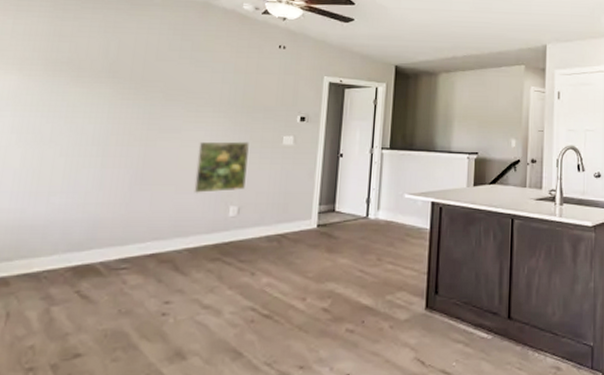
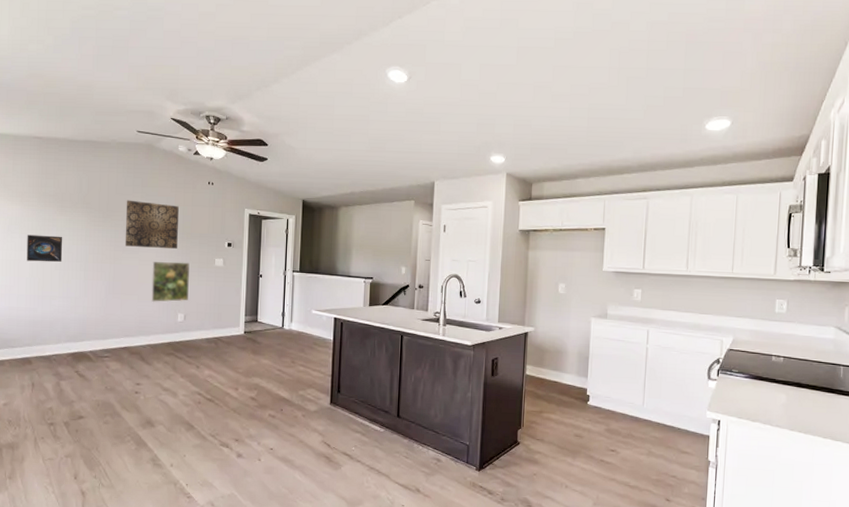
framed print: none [17,112,76,147] -> present [26,234,63,262]
wall art: none [162,67,239,125] -> present [125,200,179,249]

